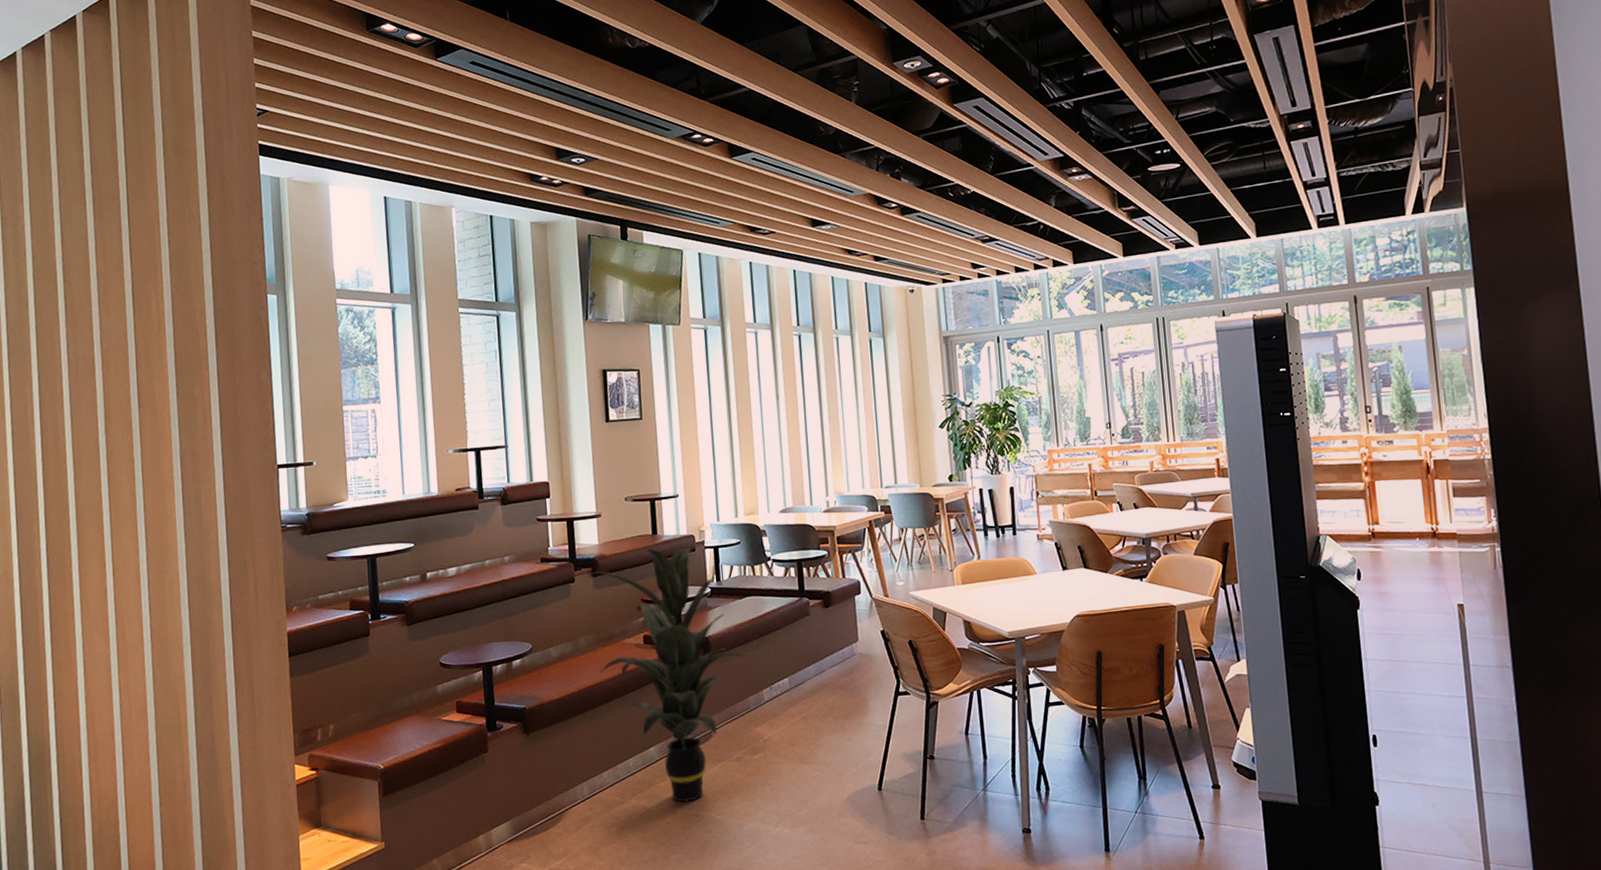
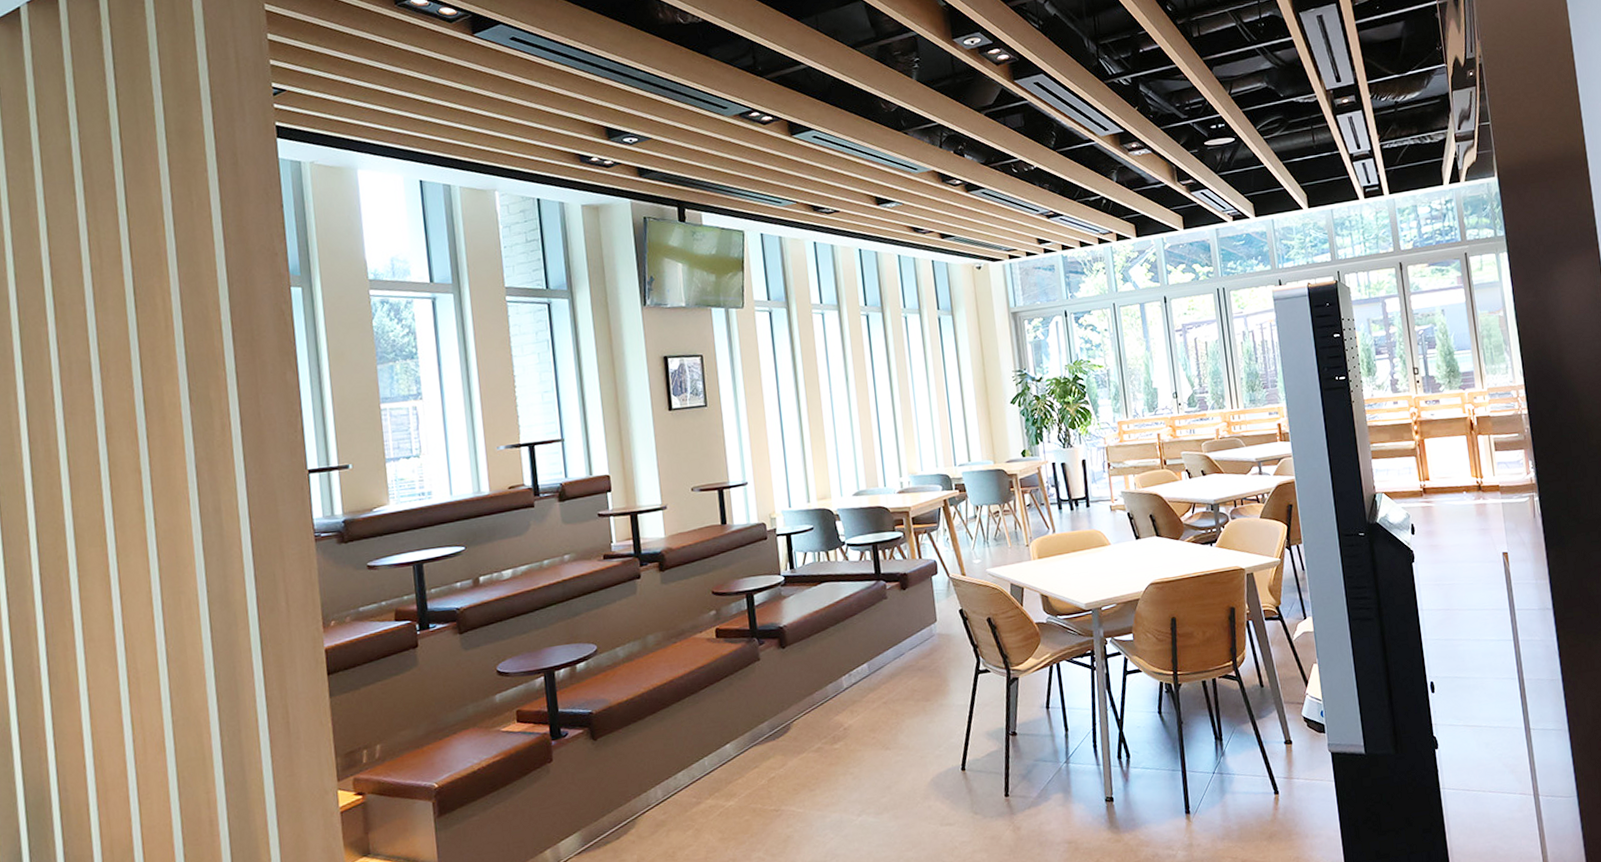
indoor plant: present [589,547,751,802] -> none [656,535,828,799]

